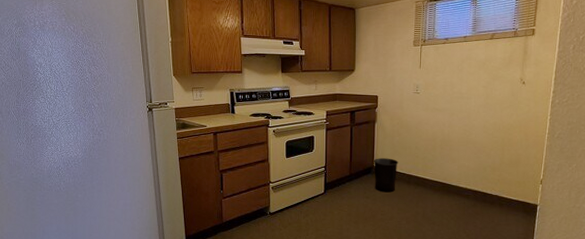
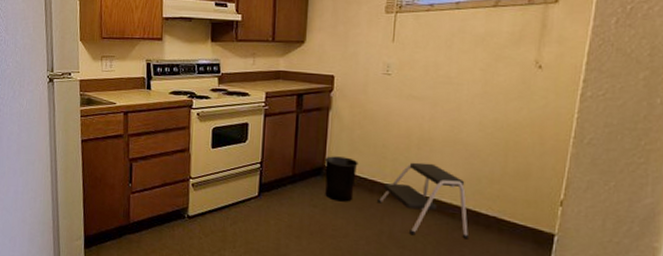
step stool: none [413,159,480,214] -> present [376,162,470,239]

